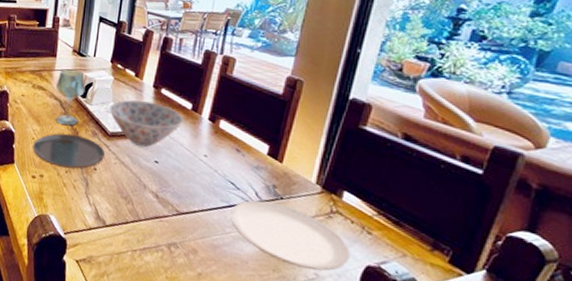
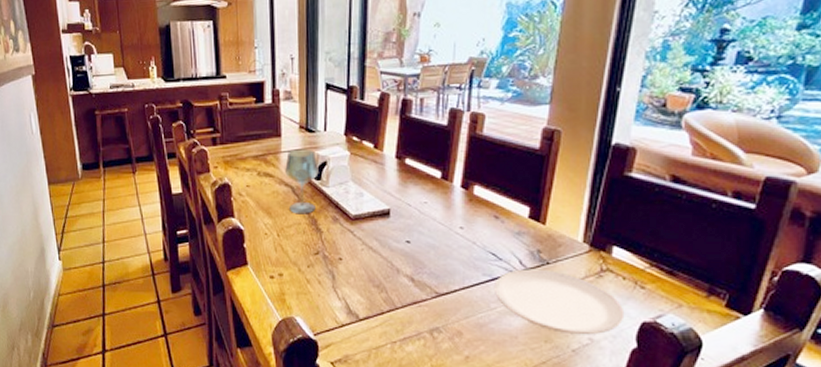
plate: present [33,133,105,169] -> none [267,223,350,262]
bowl: present [109,100,184,147] -> none [349,175,434,226]

